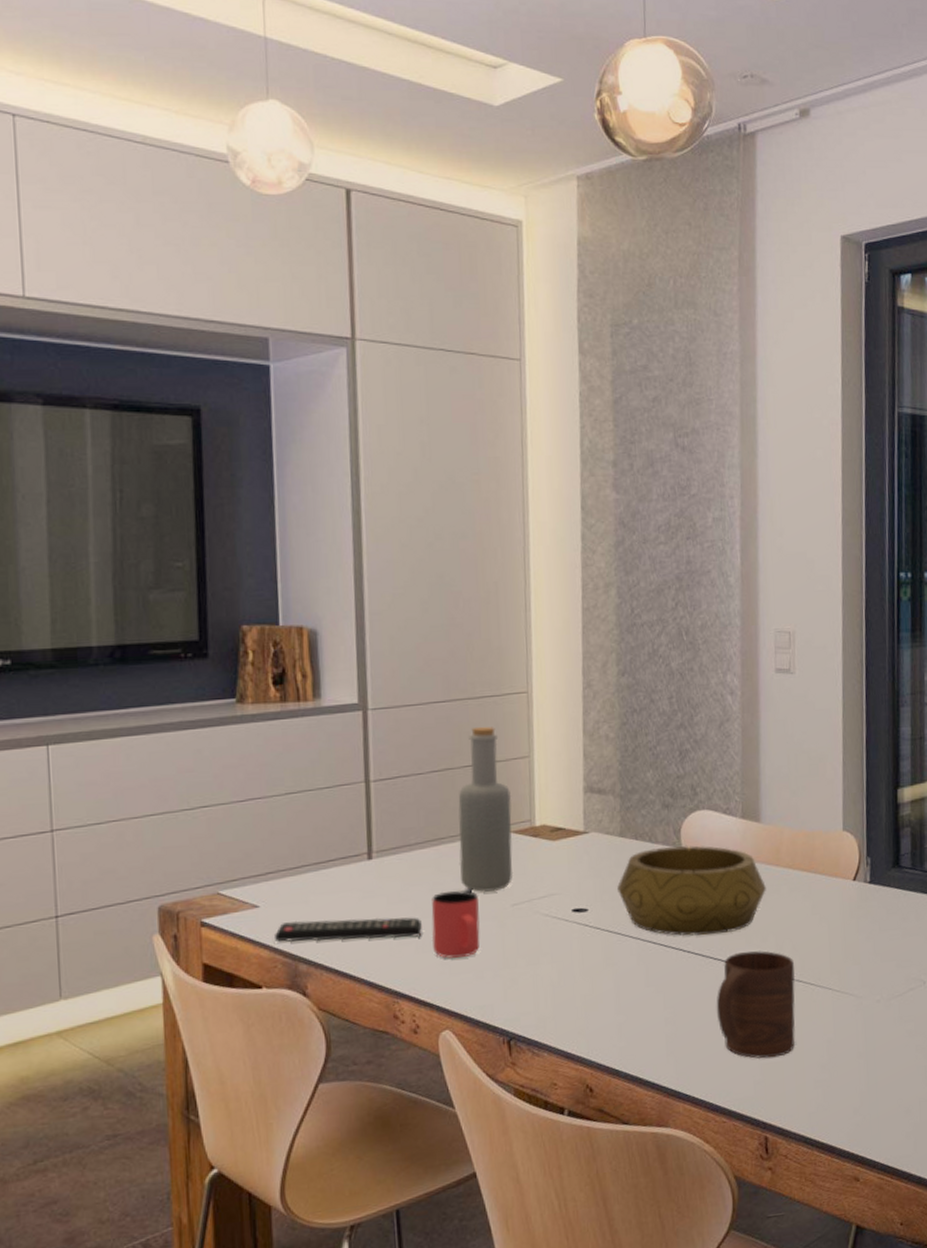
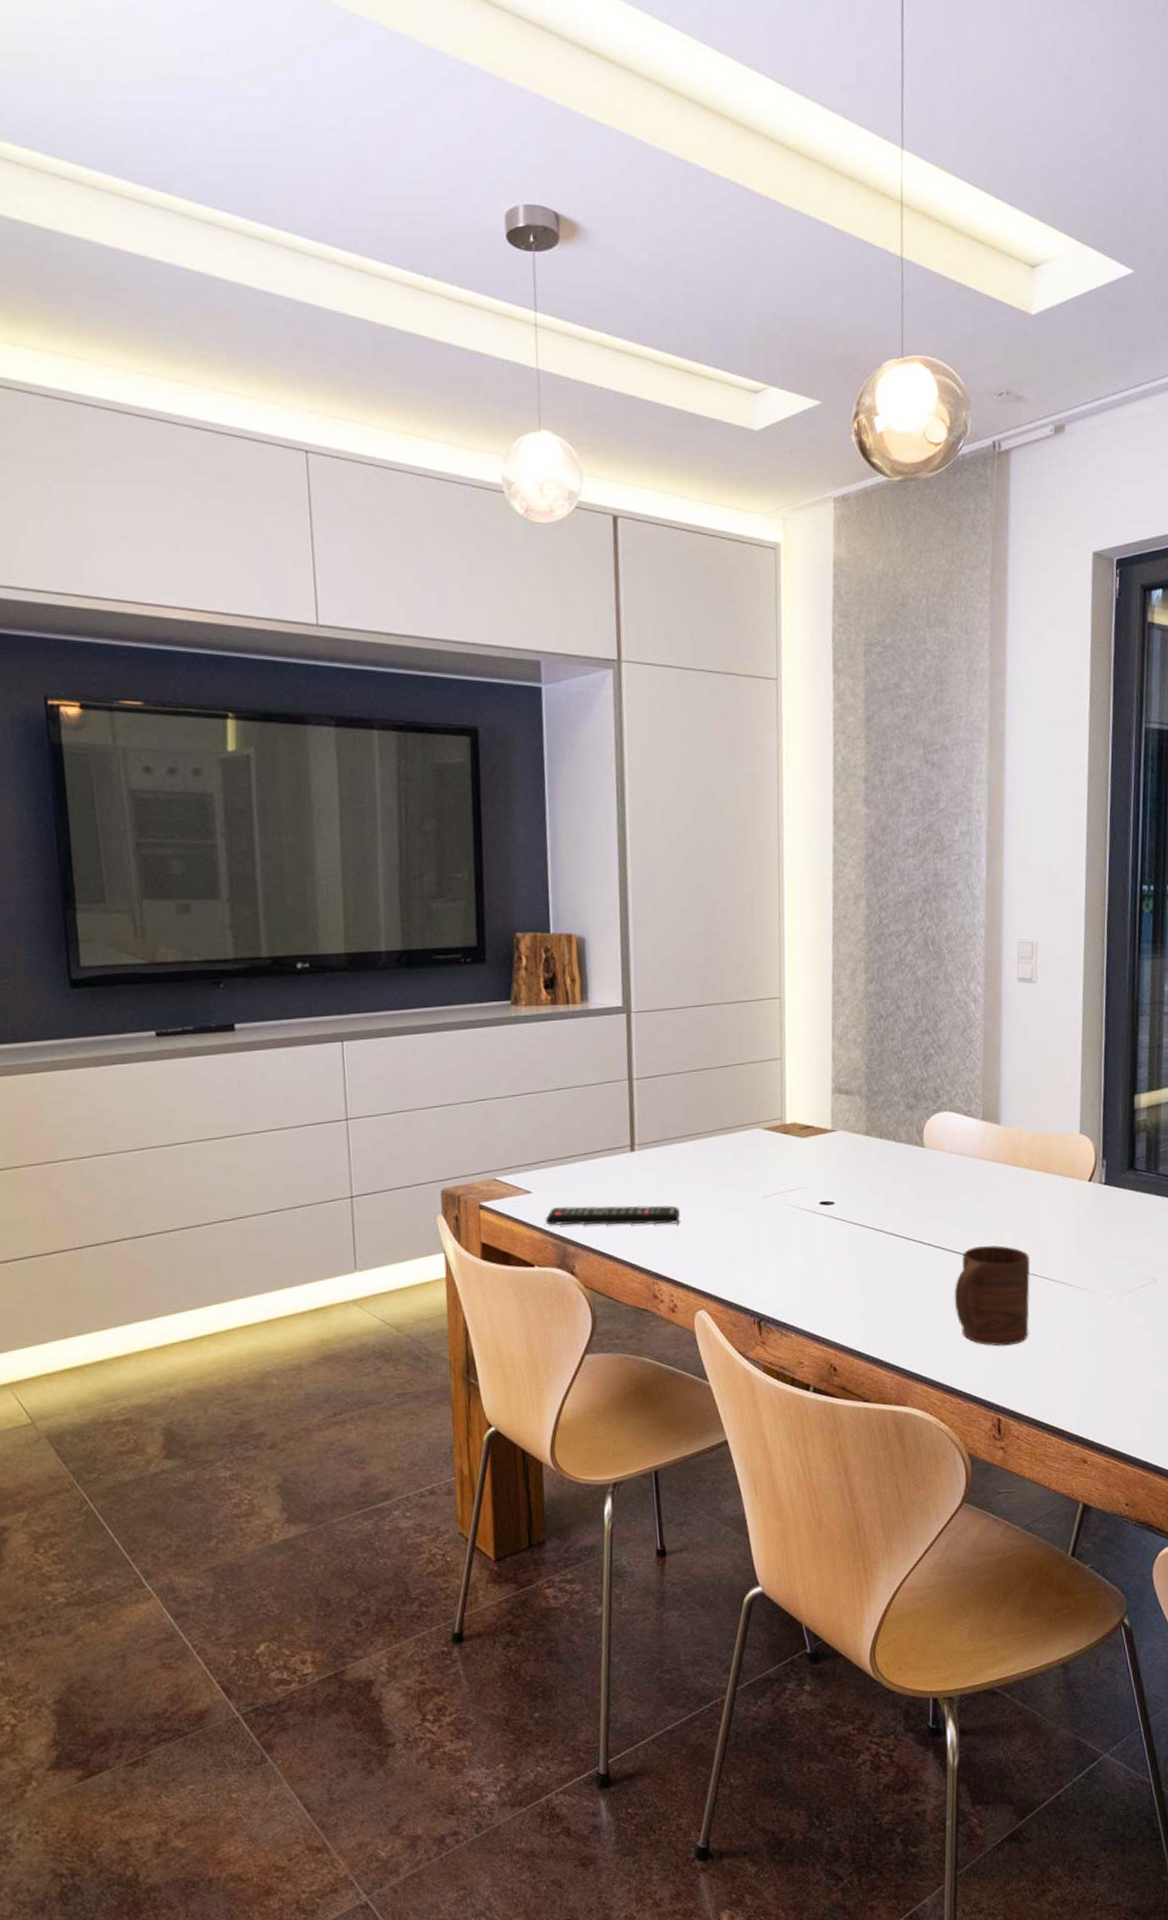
cup: present [431,891,480,958] -> none [688,1182,734,1244]
bottle: present [458,726,514,892] -> none [714,1029,765,1184]
decorative bowl: present [617,845,766,936] -> none [862,1145,1004,1230]

